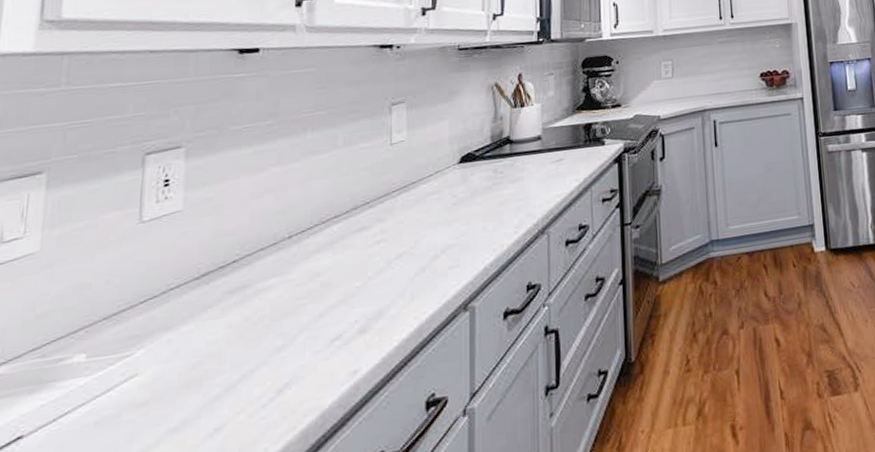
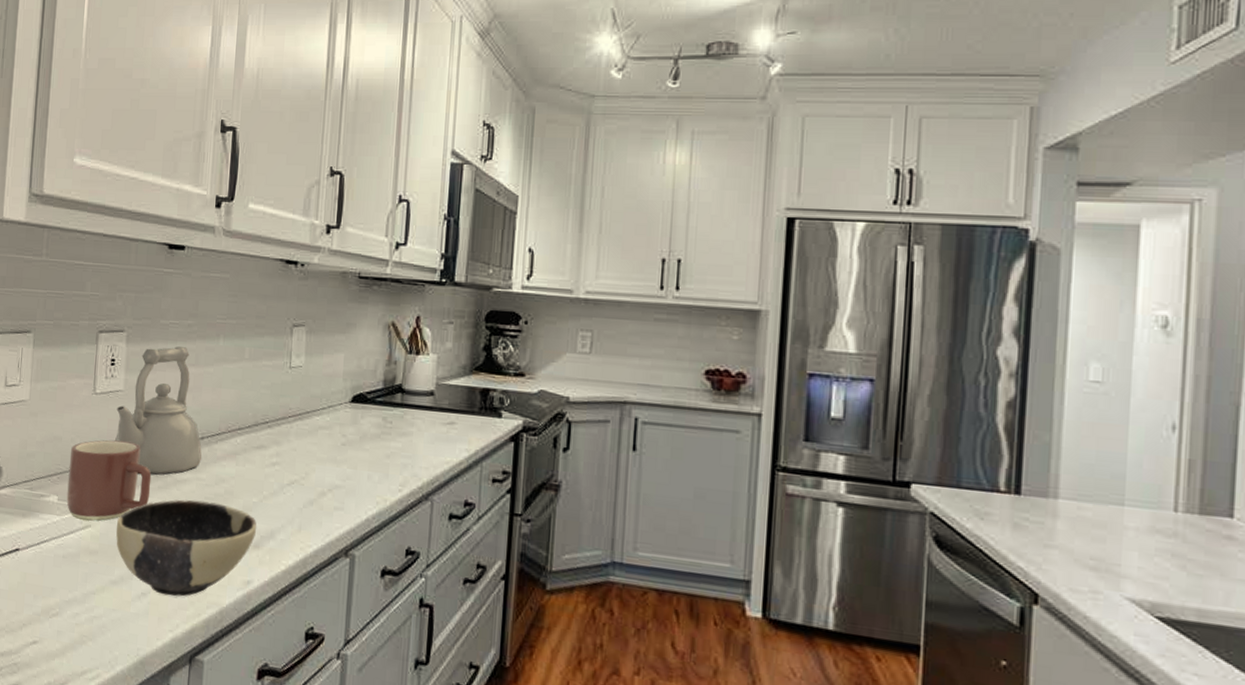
mug: none [100,263,224,372] -> present [66,440,152,521]
kettle: none [170,148,291,297] -> present [114,346,203,475]
bowl: none [175,299,363,422] -> present [116,499,257,597]

